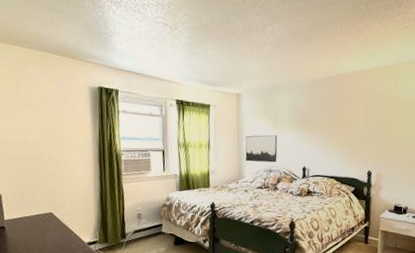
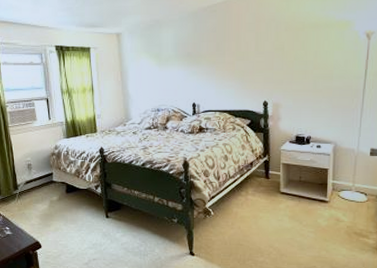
wall art: present [245,135,278,163] -> none [130,72,164,102]

